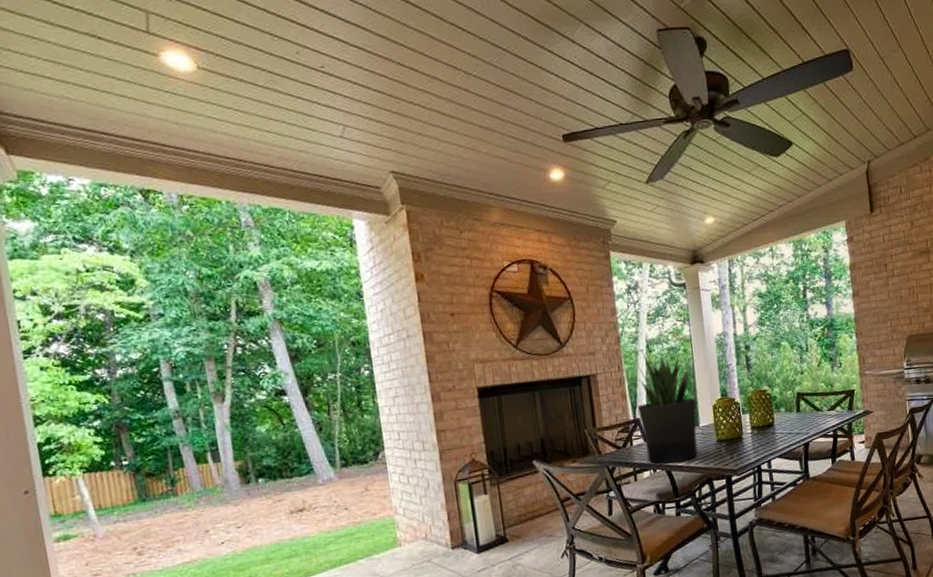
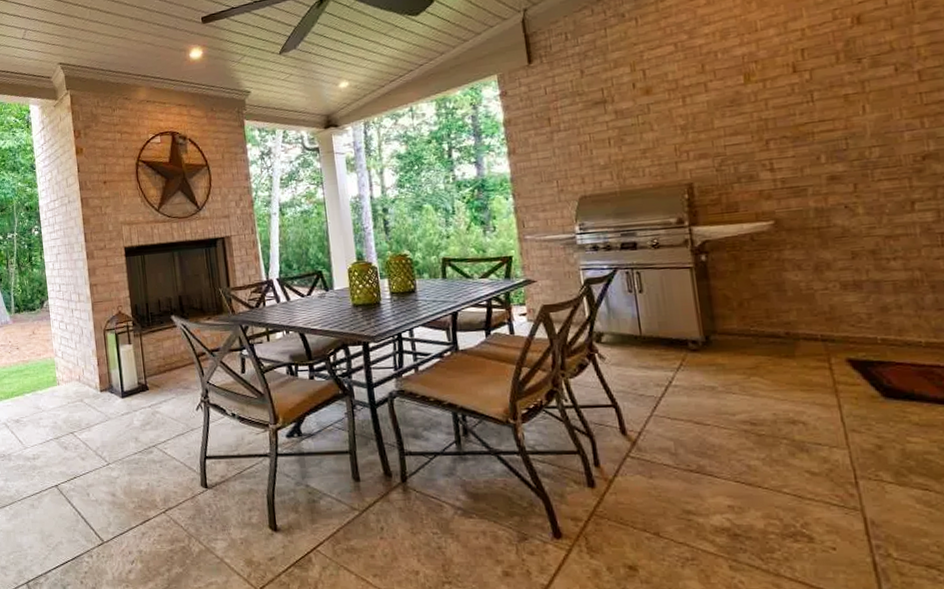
planter: present [637,352,698,465] -> none [270,215,332,327]

